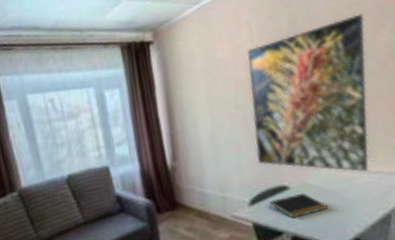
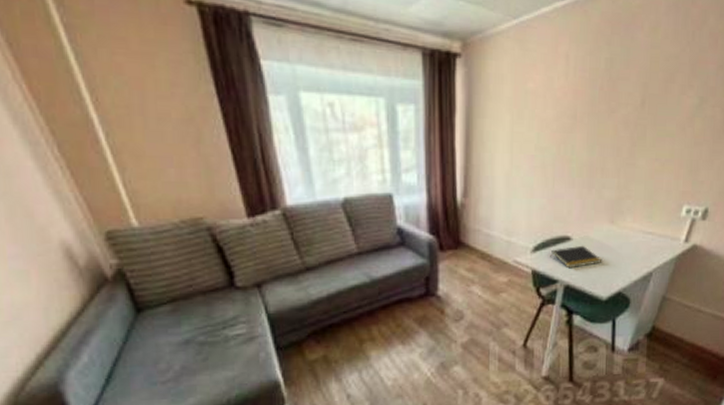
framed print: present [247,14,369,173] -> none [547,68,677,232]

